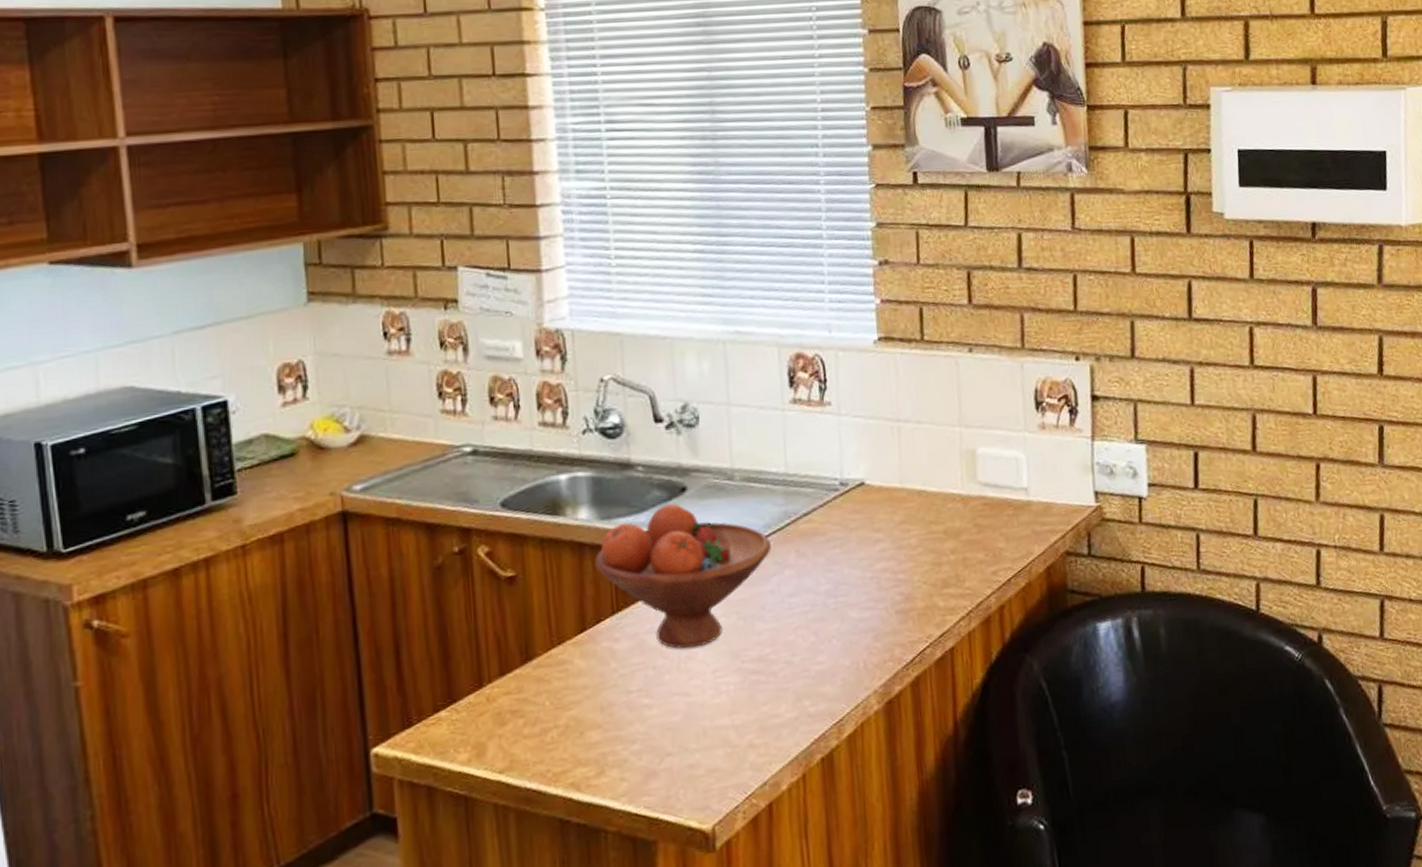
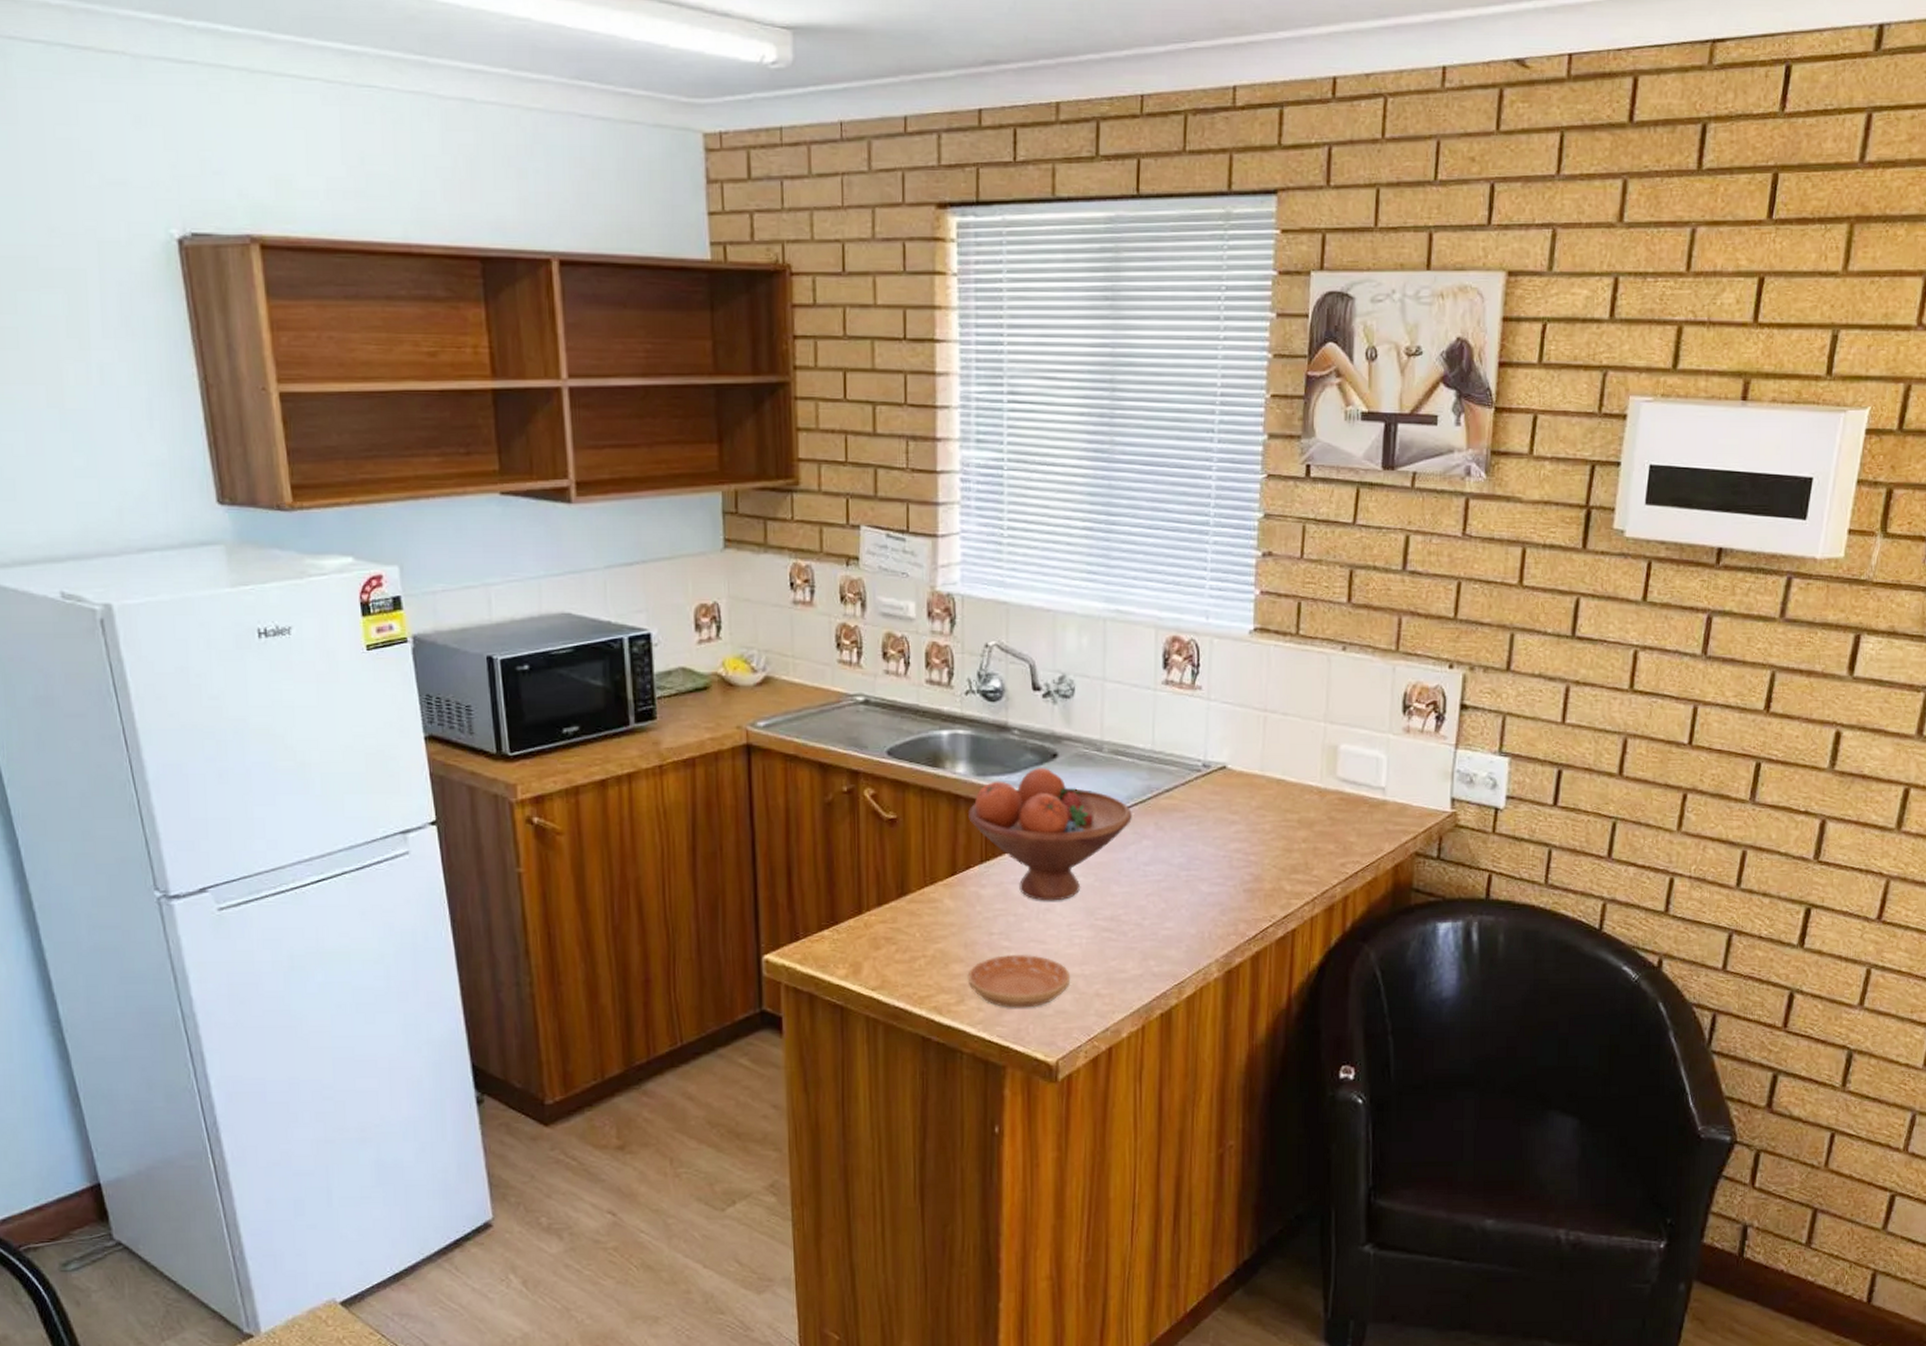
saucer: none [606,710,721,774] -> present [967,955,1071,1008]

